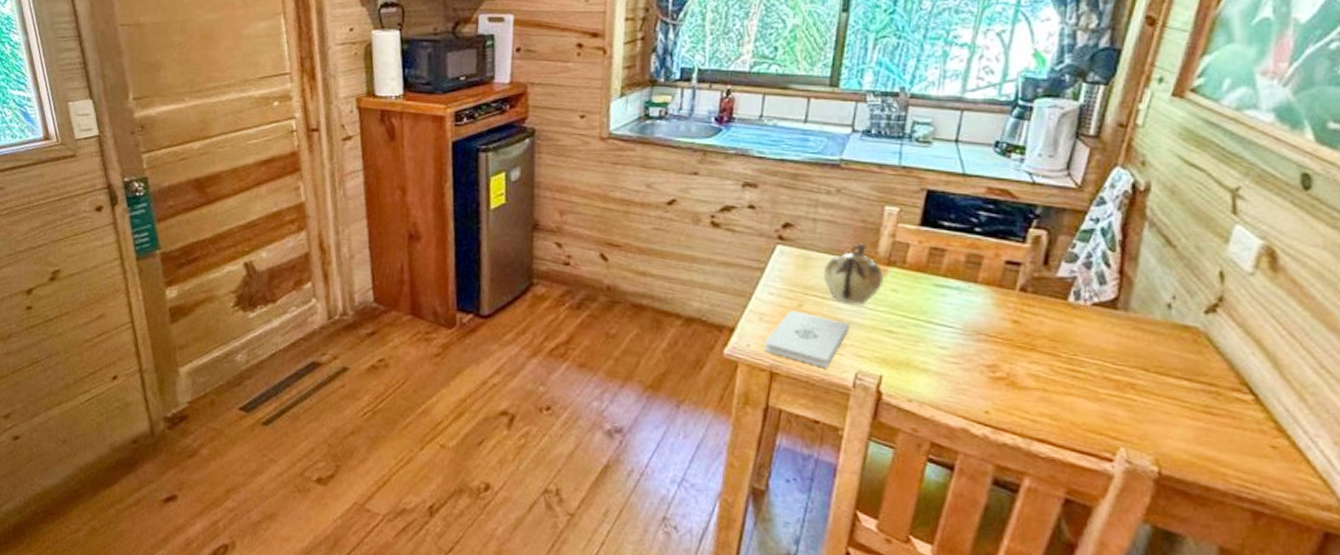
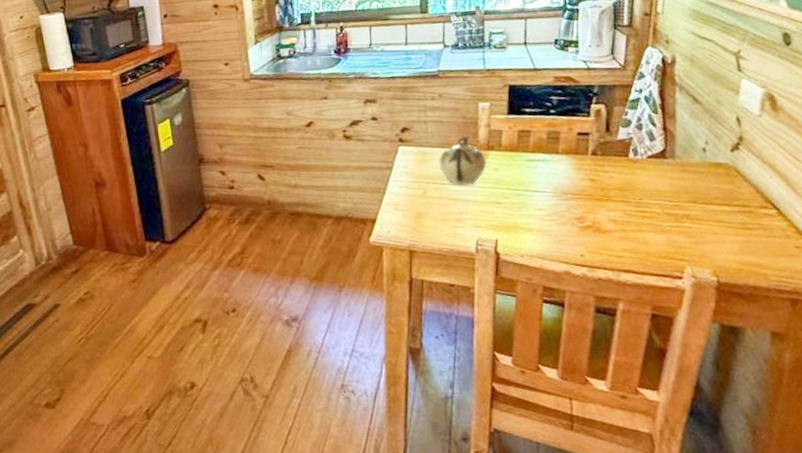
notepad: present [764,310,849,368] -> none [401,197,466,240]

